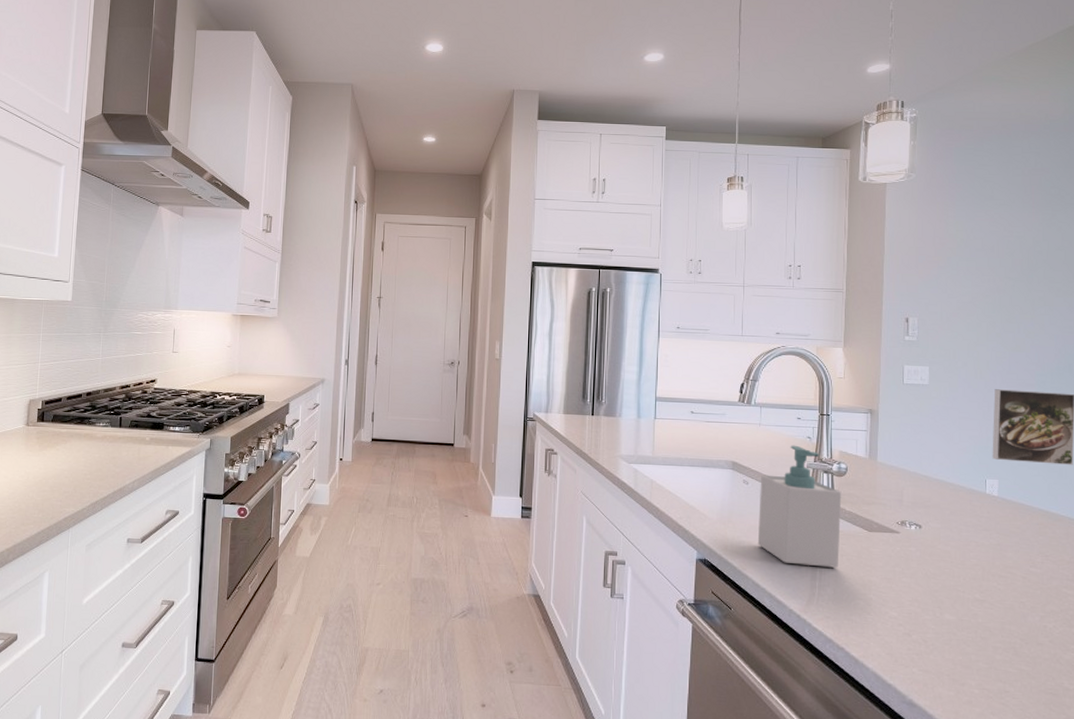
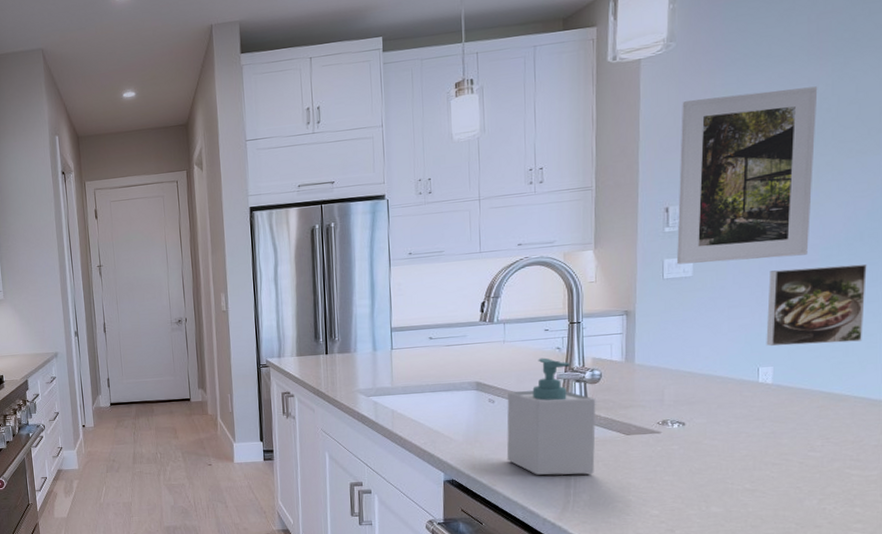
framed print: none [914,225,1032,378] -> present [676,86,818,265]

